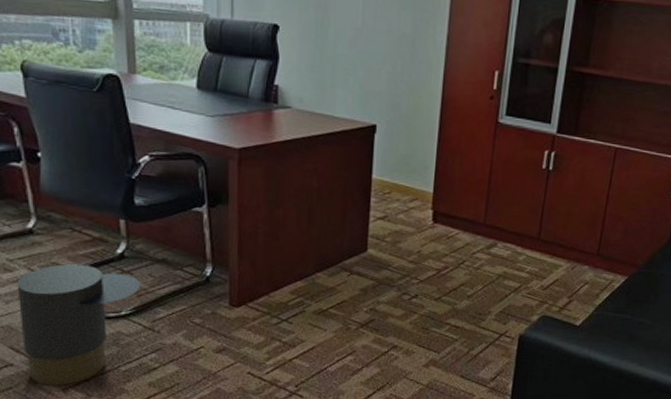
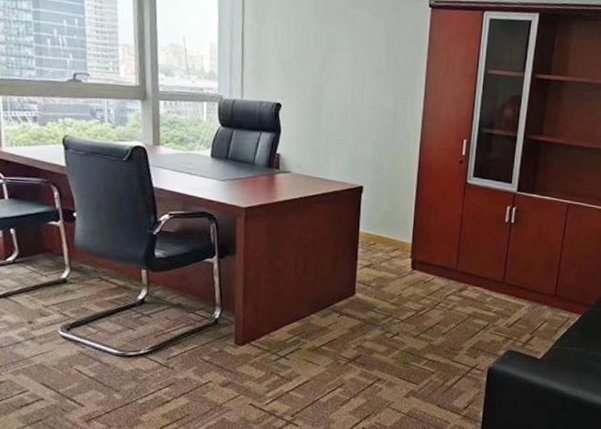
trash can: present [17,264,141,386] -> none [50,309,158,417]

